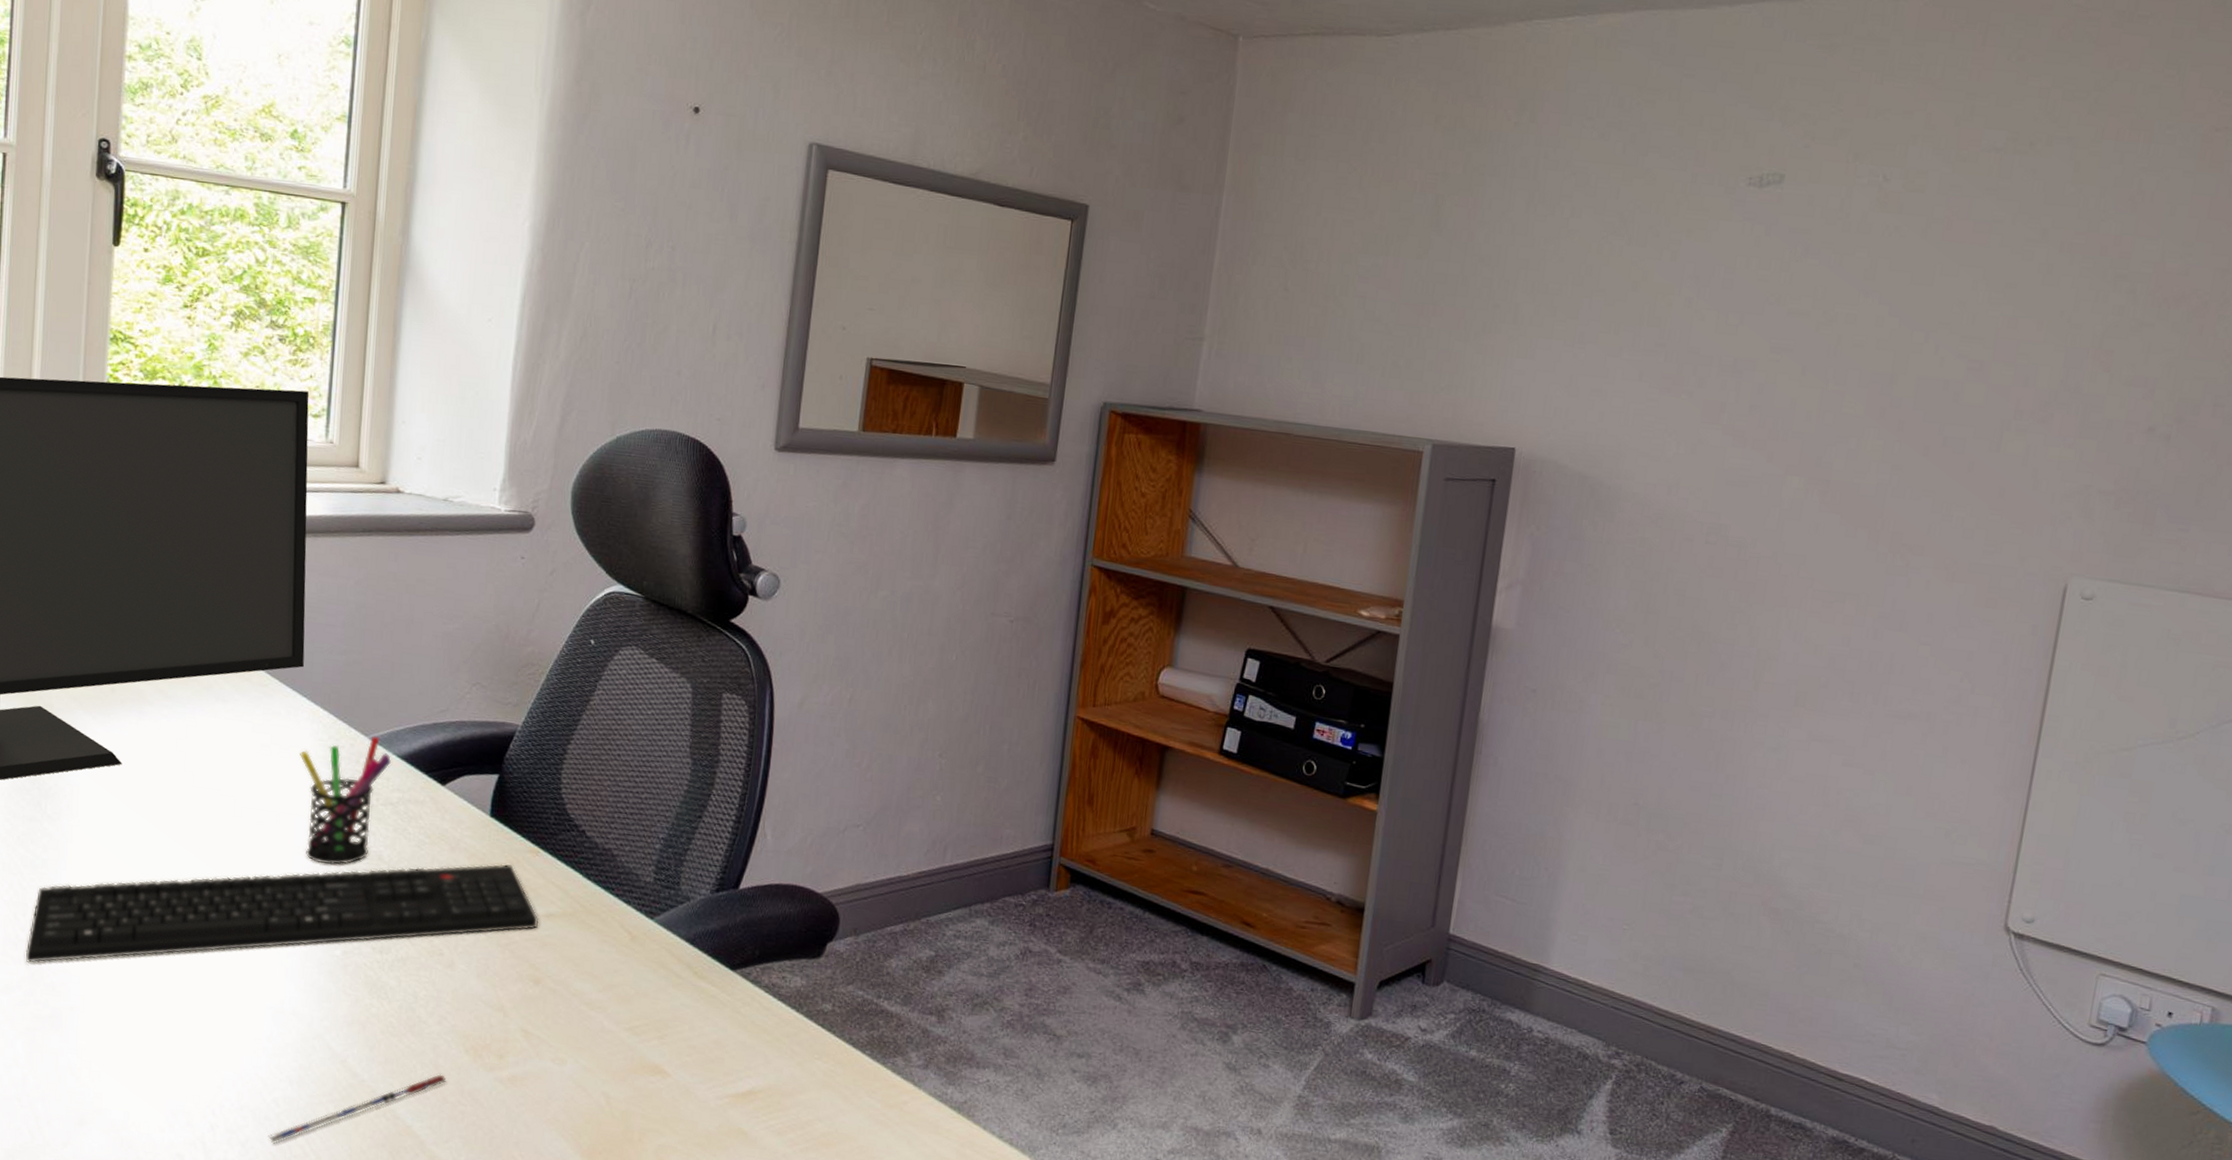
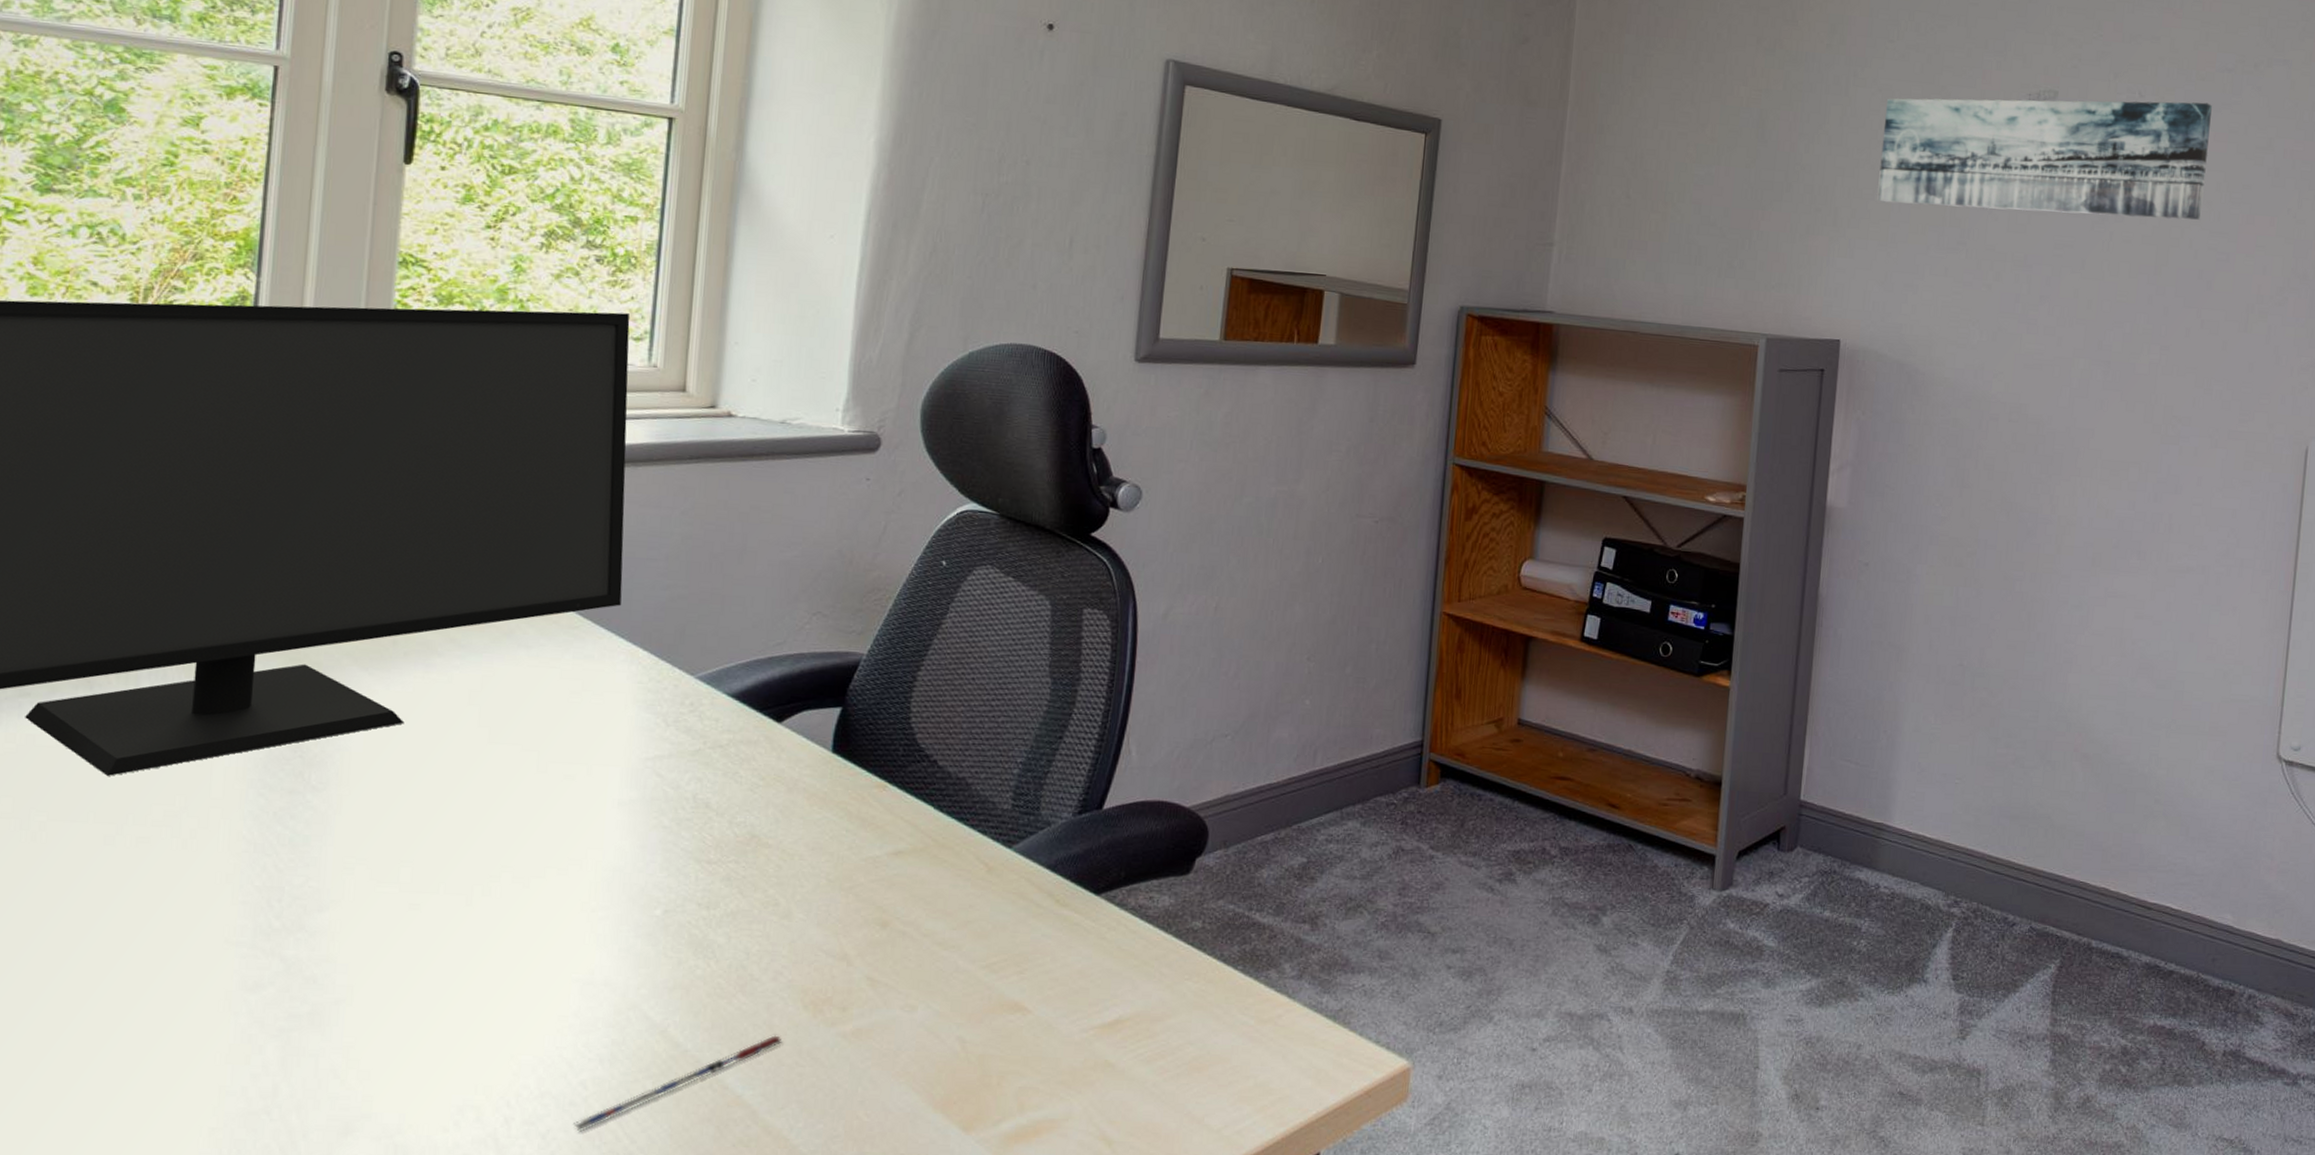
keyboard: present [25,864,538,963] -> none [280,802,886,954]
pen holder: present [300,736,392,865] -> none [615,675,722,817]
wall art: none [1564,182,1973,323] -> present [1877,98,2212,220]

